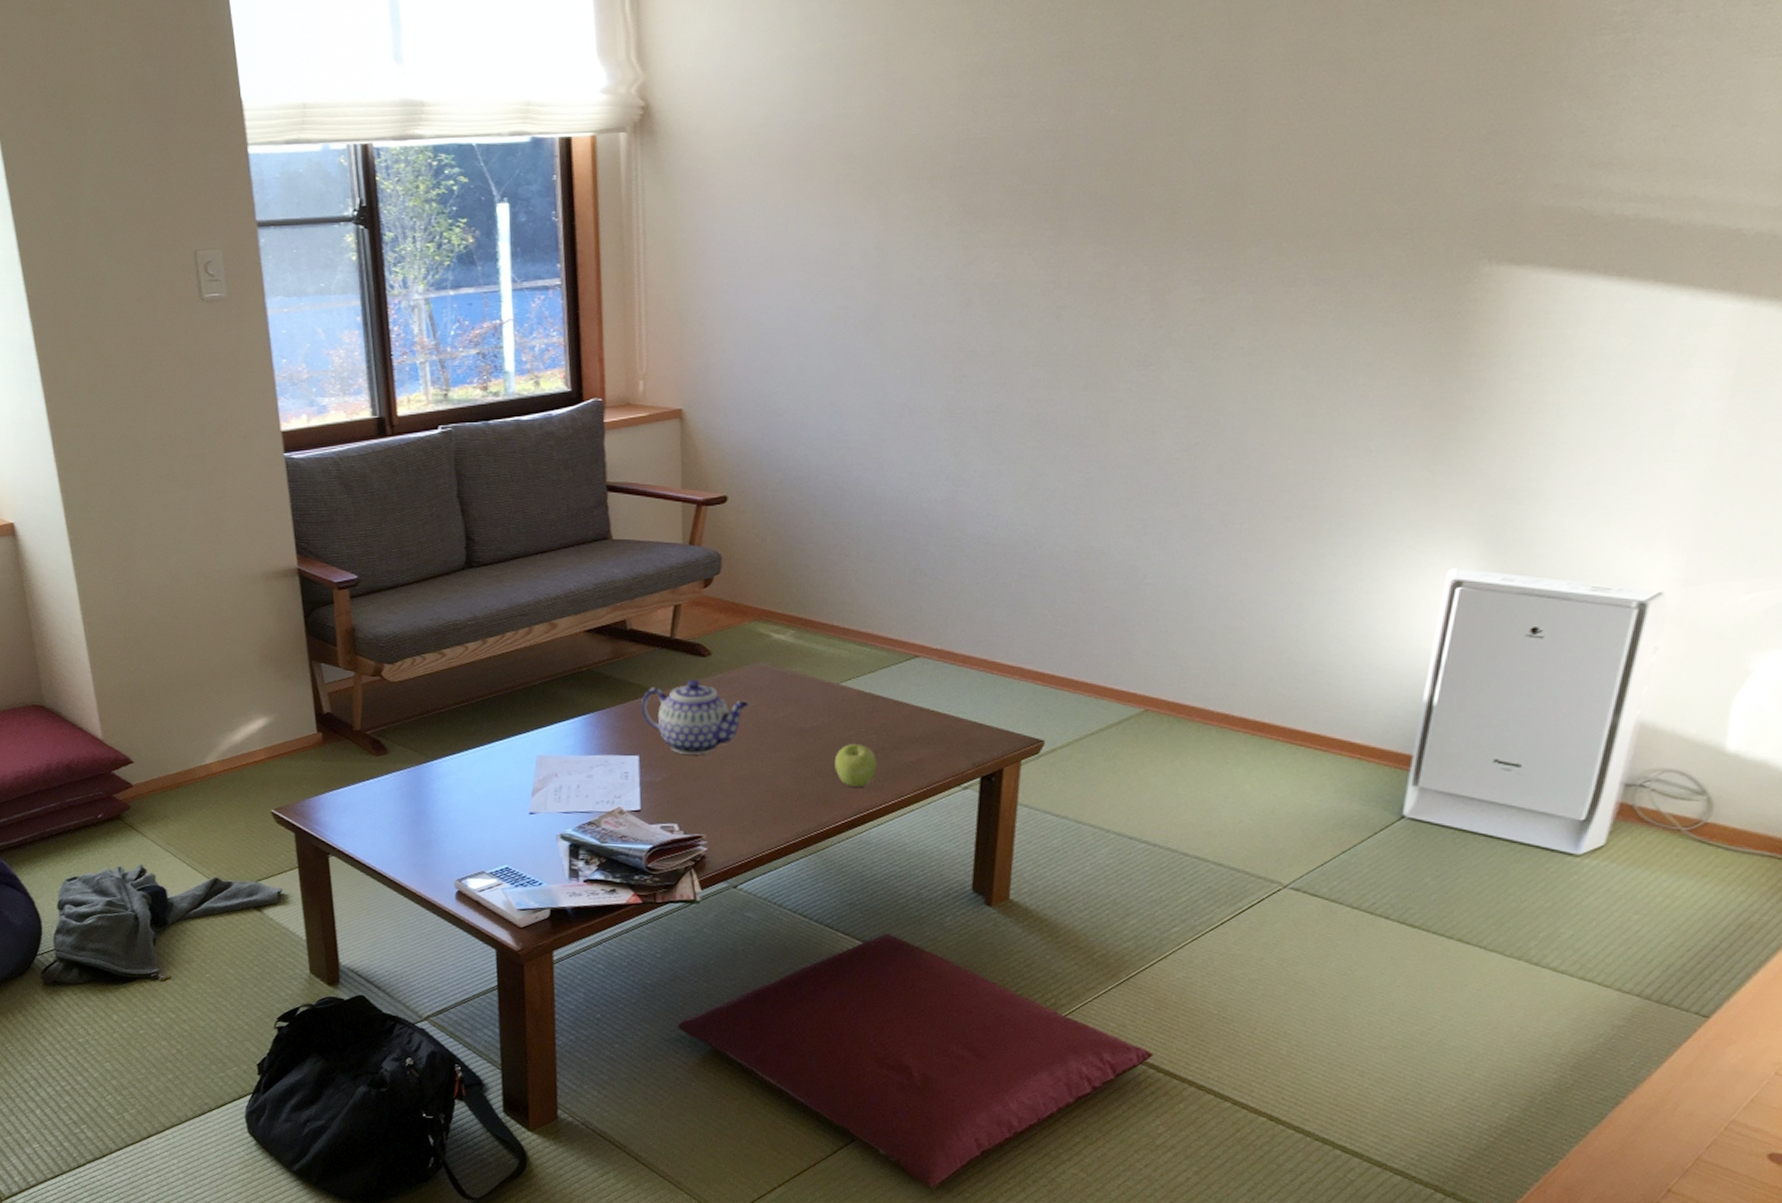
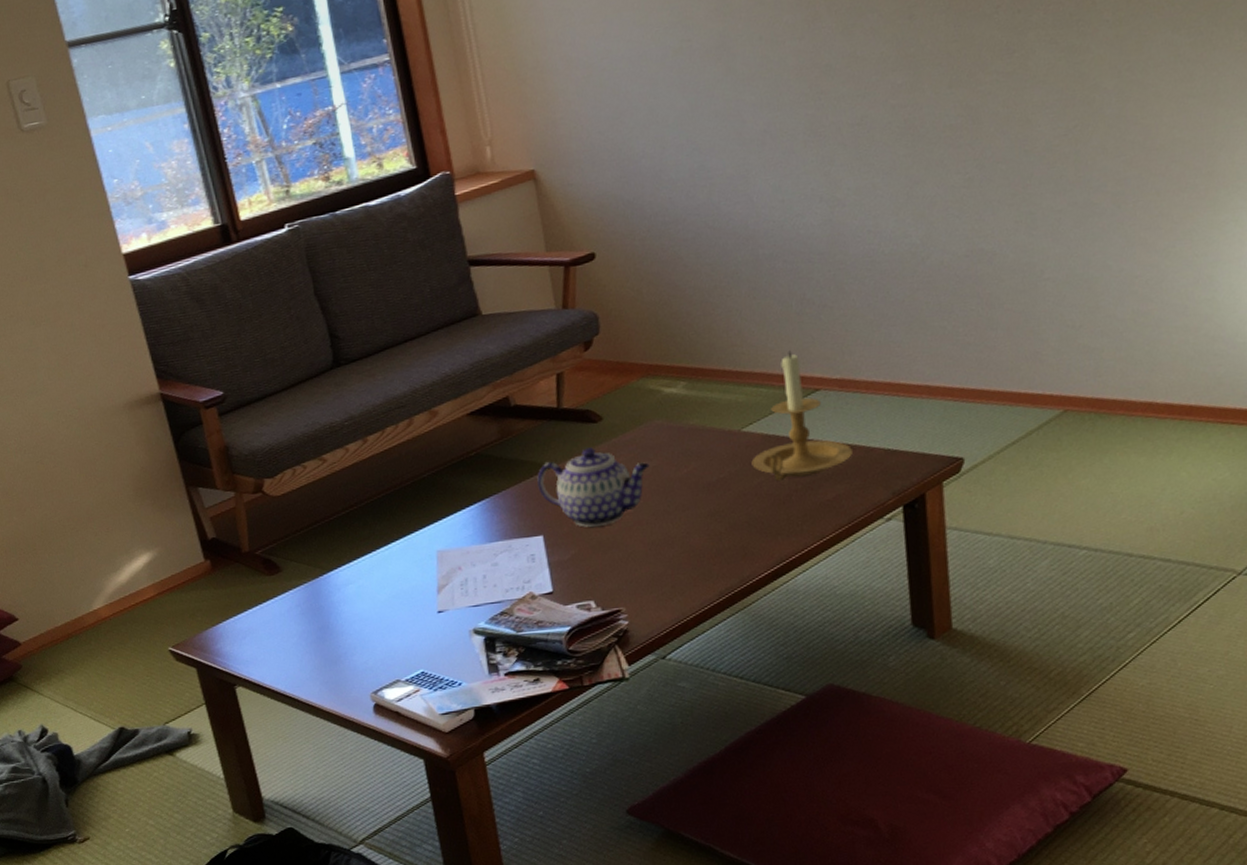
apple: present [835,743,878,787] -> none [748,489,793,536]
candle holder: none [845,615,941,738] -> present [751,350,853,482]

